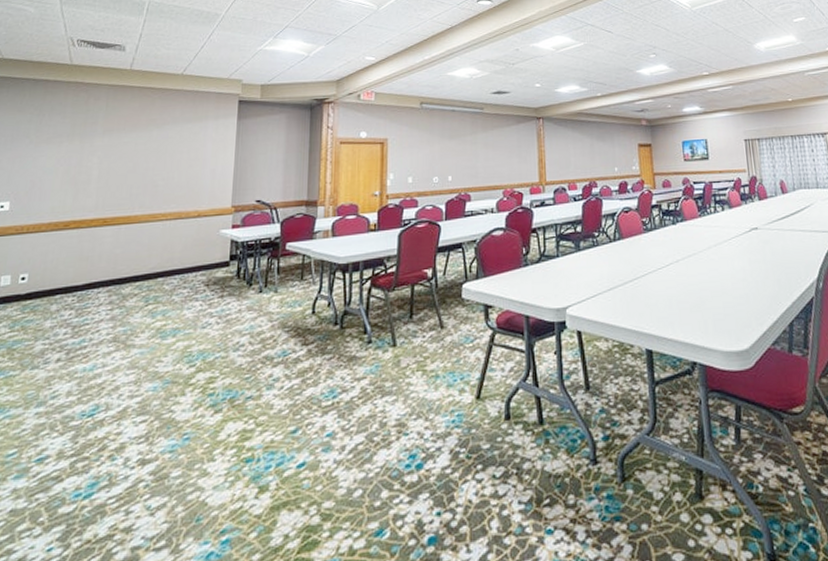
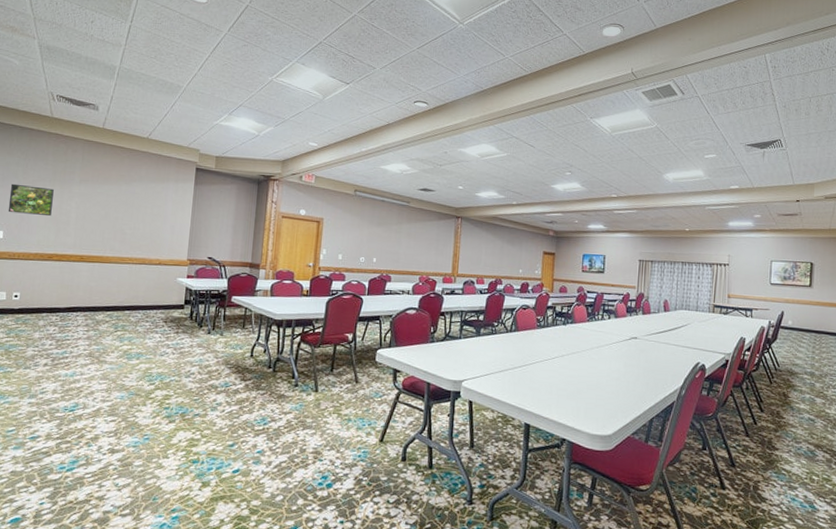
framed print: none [16,144,72,179] -> present [8,183,54,217]

